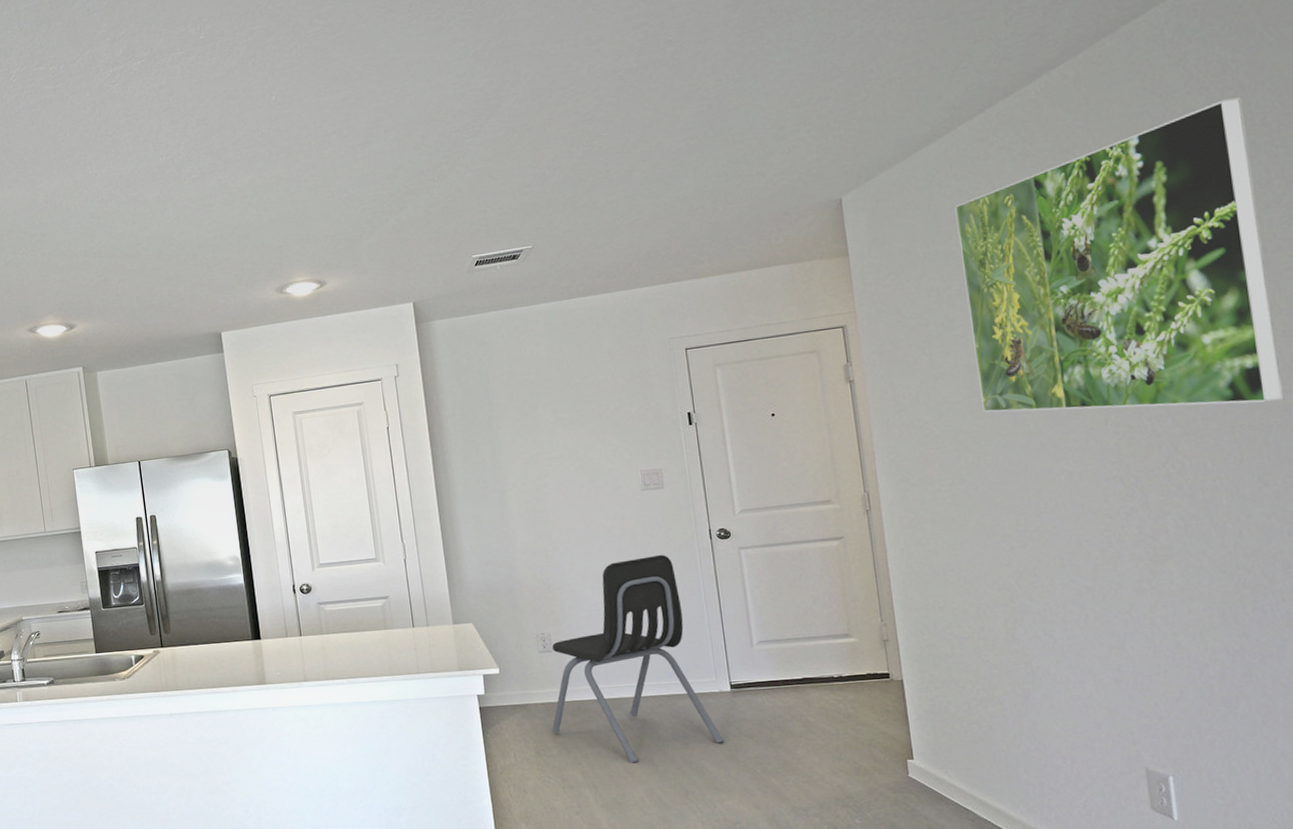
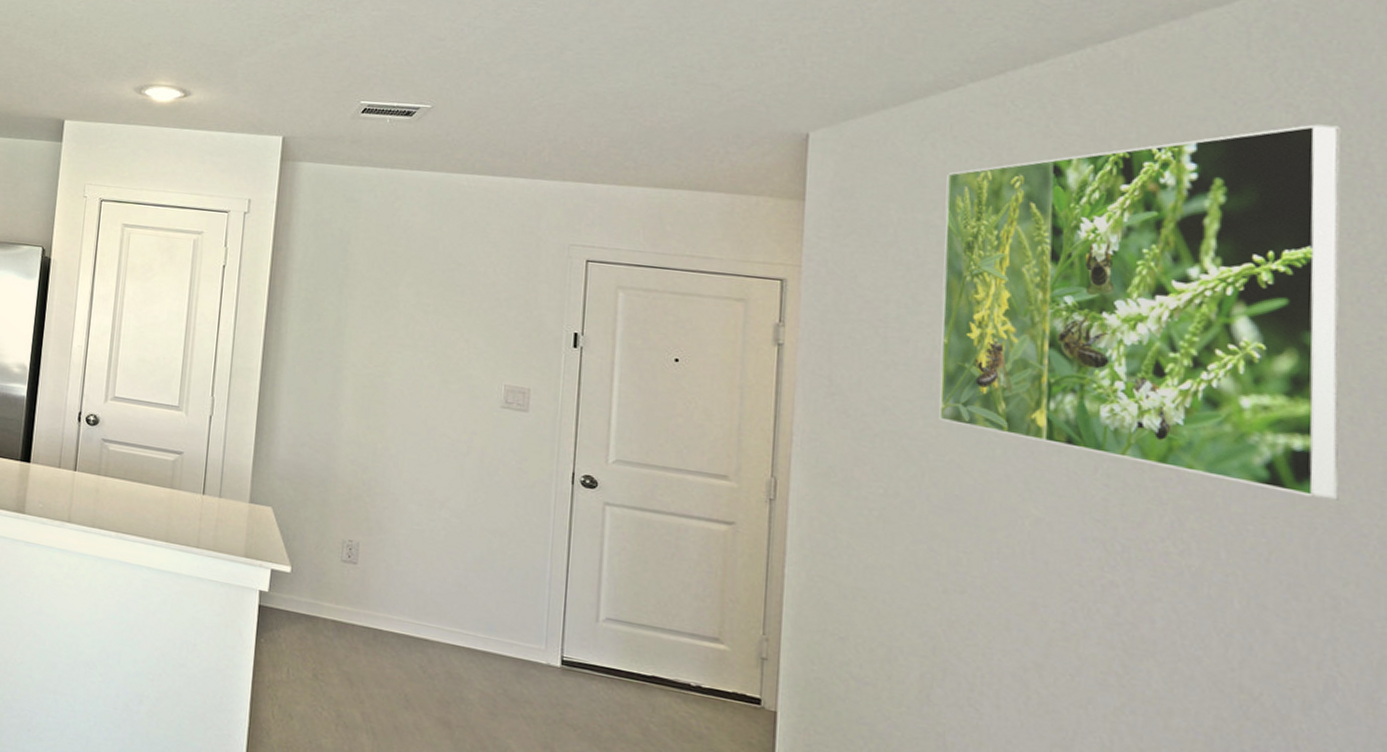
dining chair: present [551,554,724,763] -> none [337,481,541,726]

